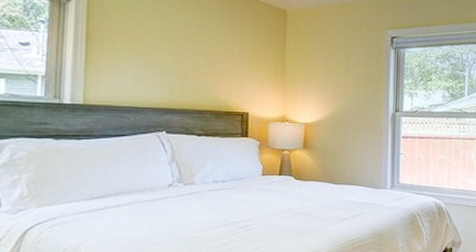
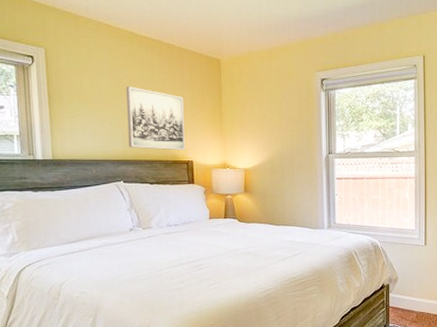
wall art: none [176,31,244,102] -> present [126,86,186,151]

